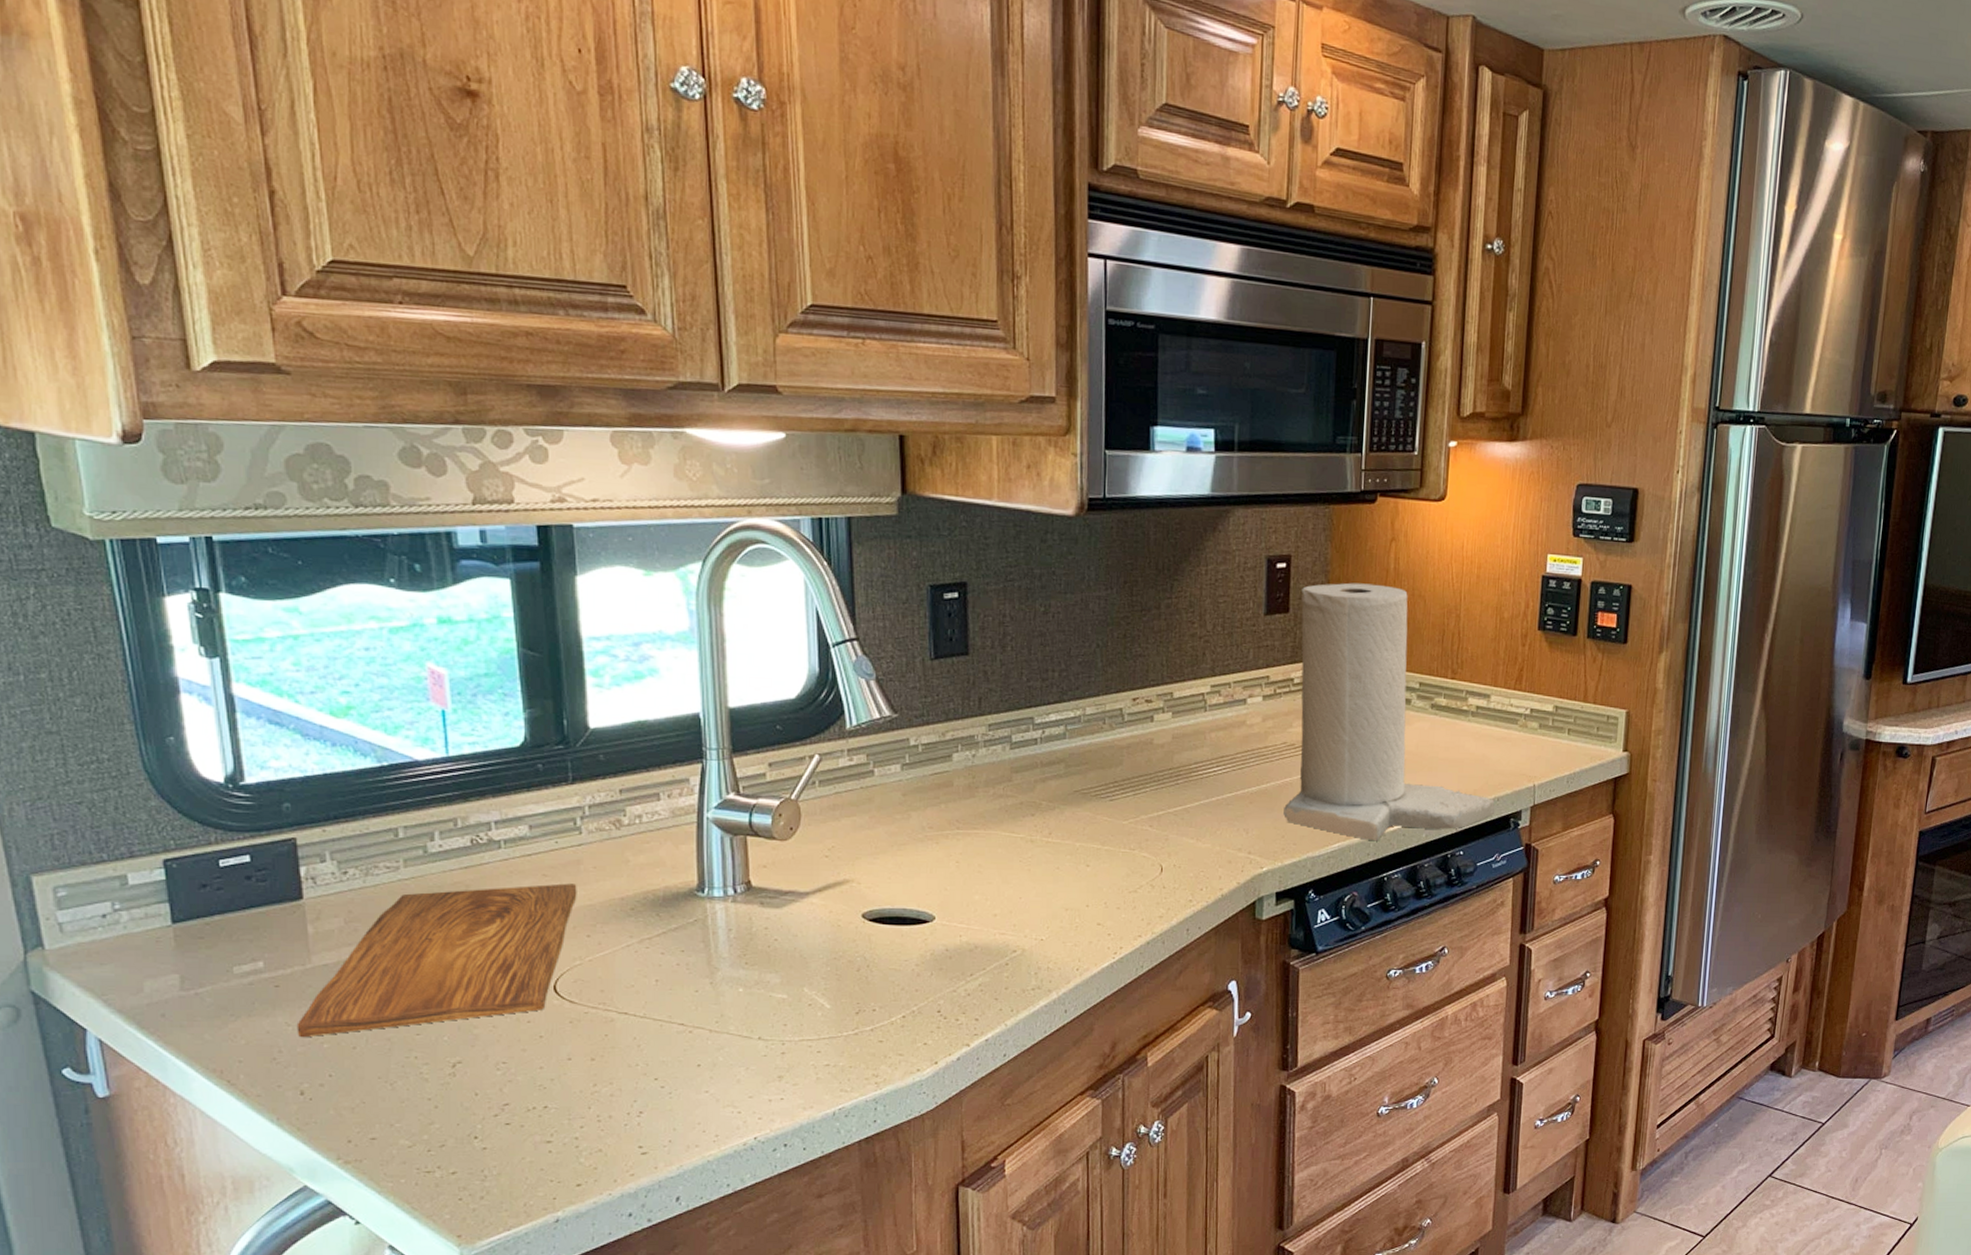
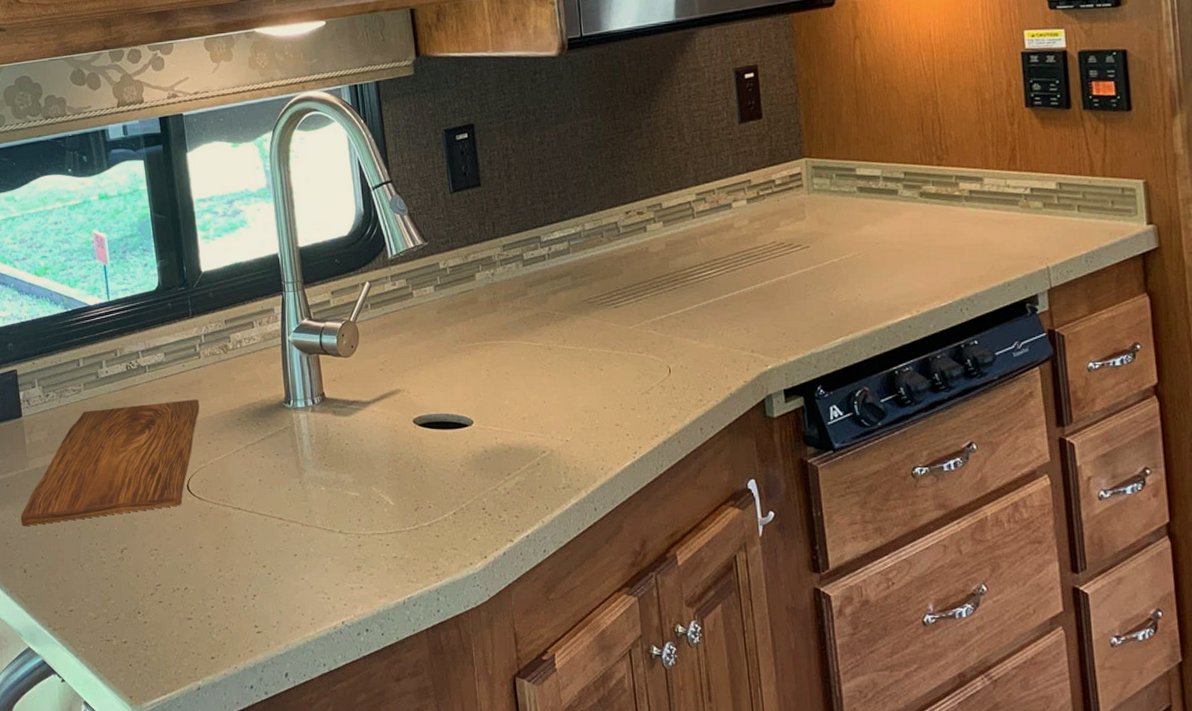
paper towel: present [1283,582,1495,841] -> none [772,81,1007,335]

